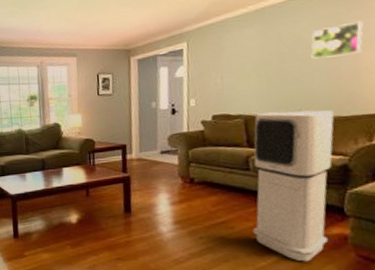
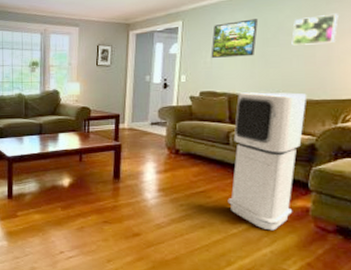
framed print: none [221,33,272,79] -> present [211,19,259,58]

